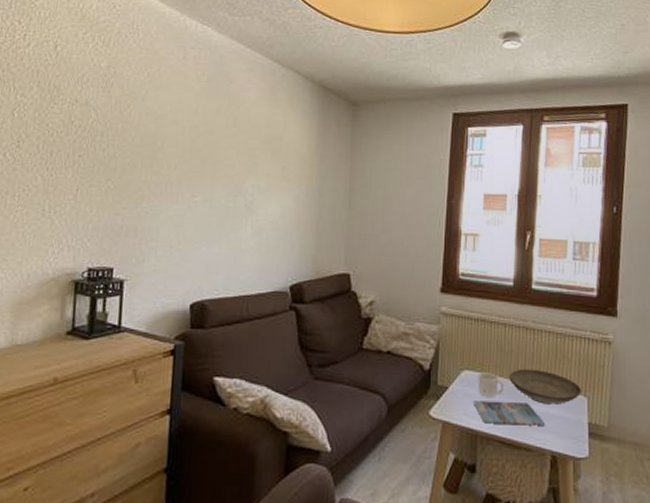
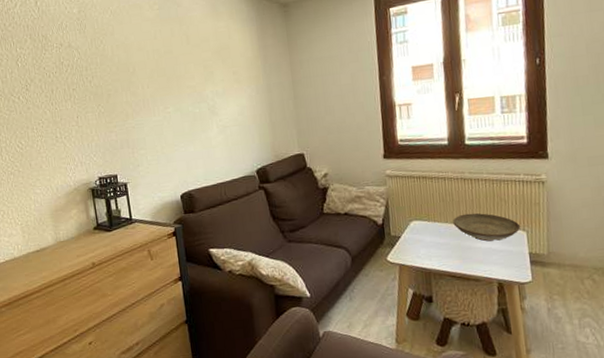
magazine: present [473,401,546,425] -> none [424,242,491,263]
mug: present [478,372,504,399] -> none [425,220,449,243]

